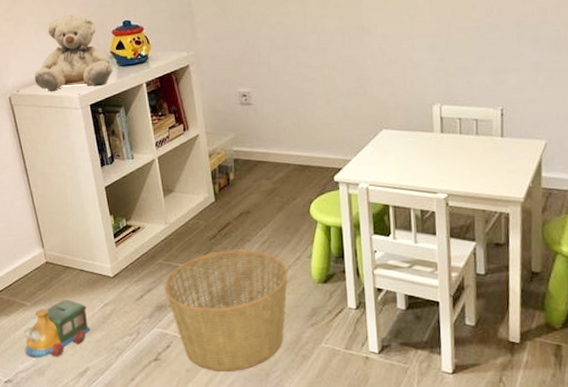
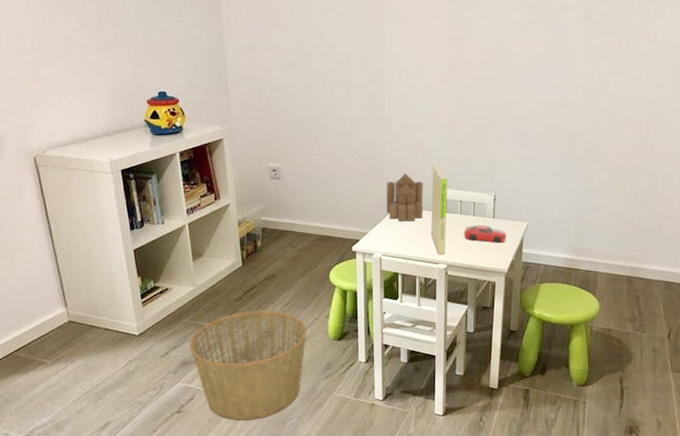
toy train: present [24,300,90,359] -> none [42,357,113,415]
teddy bear: present [34,14,112,91] -> none [63,80,146,154]
building blocks: none [369,89,415,146] -> present [386,173,423,222]
book: none [423,78,445,182] -> present [431,165,448,254]
toy car: none [465,145,520,166] -> present [464,224,506,242]

